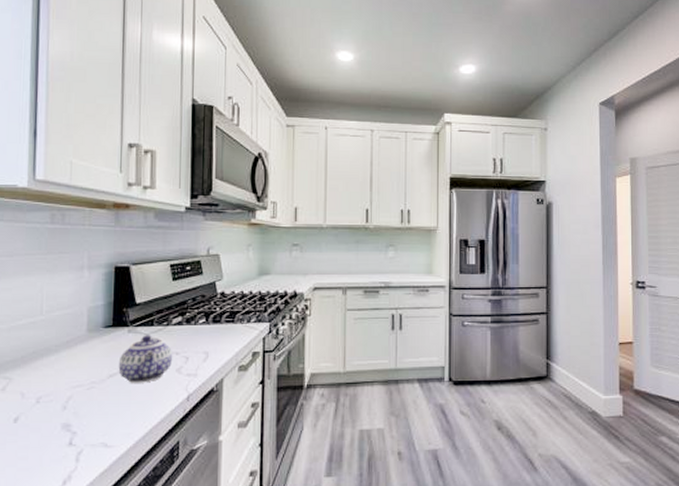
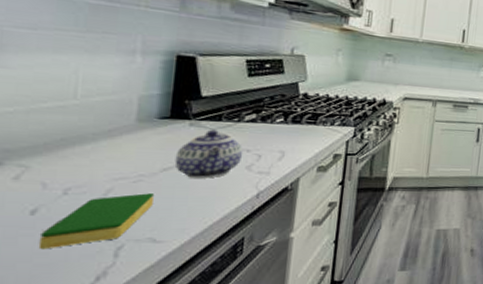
dish sponge: none [20,399,103,455] -> present [38,193,154,250]

